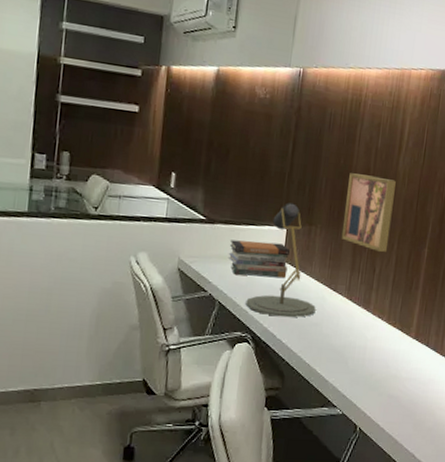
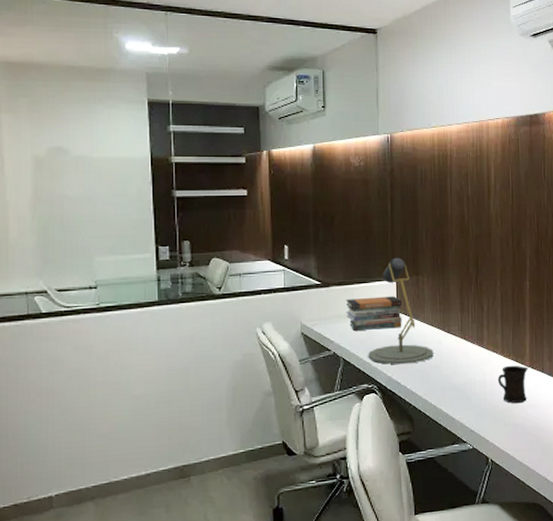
wall art: present [341,173,396,252] -> none [446,221,492,290]
mug: none [378,334,413,374] -> present [497,365,528,403]

